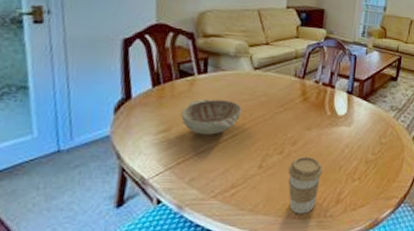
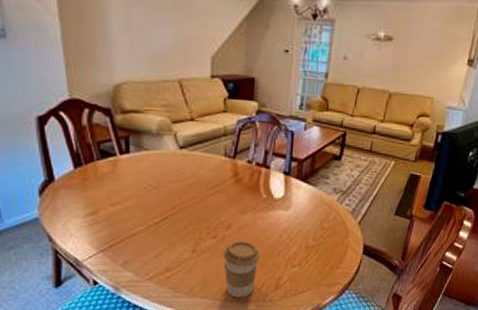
decorative bowl: present [181,99,242,135] -> none [107,181,170,218]

